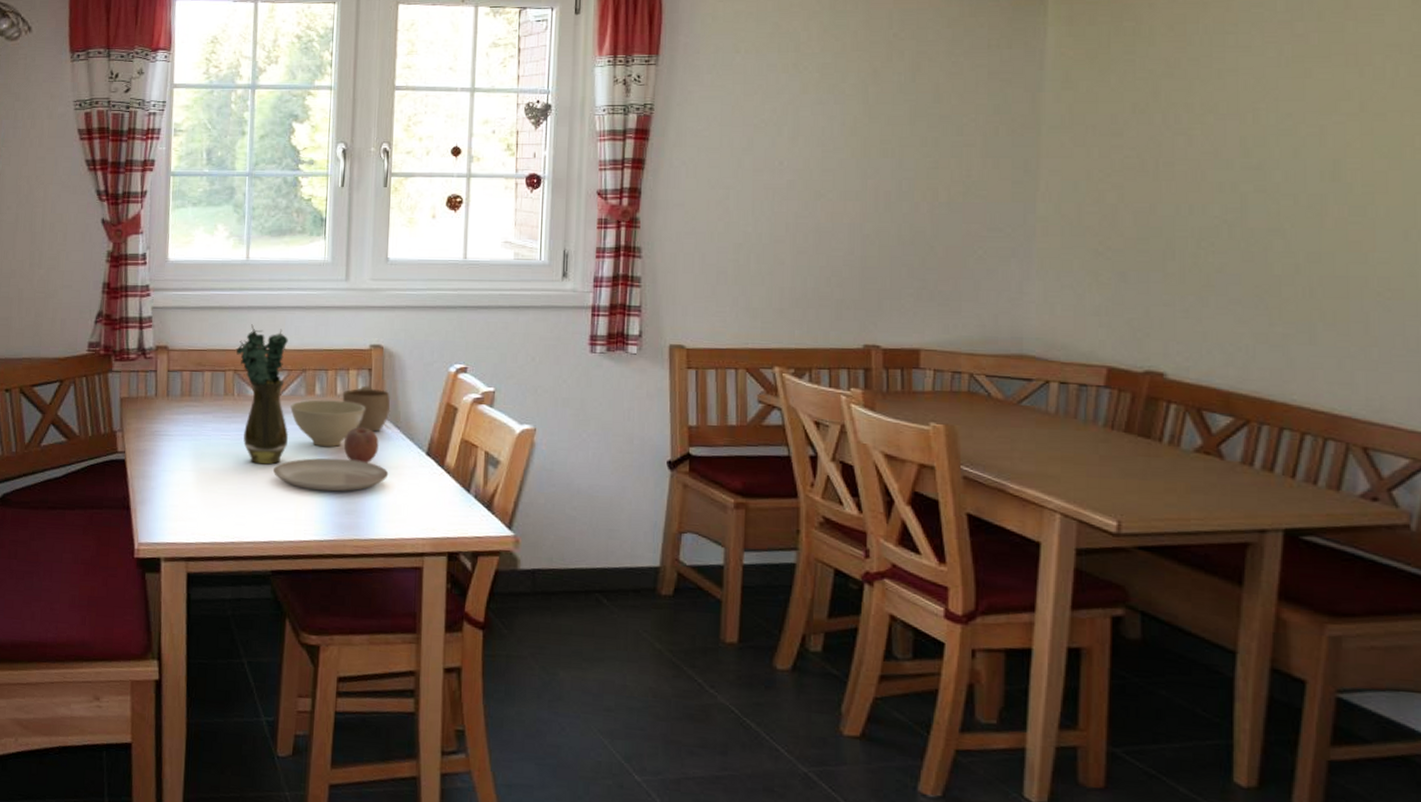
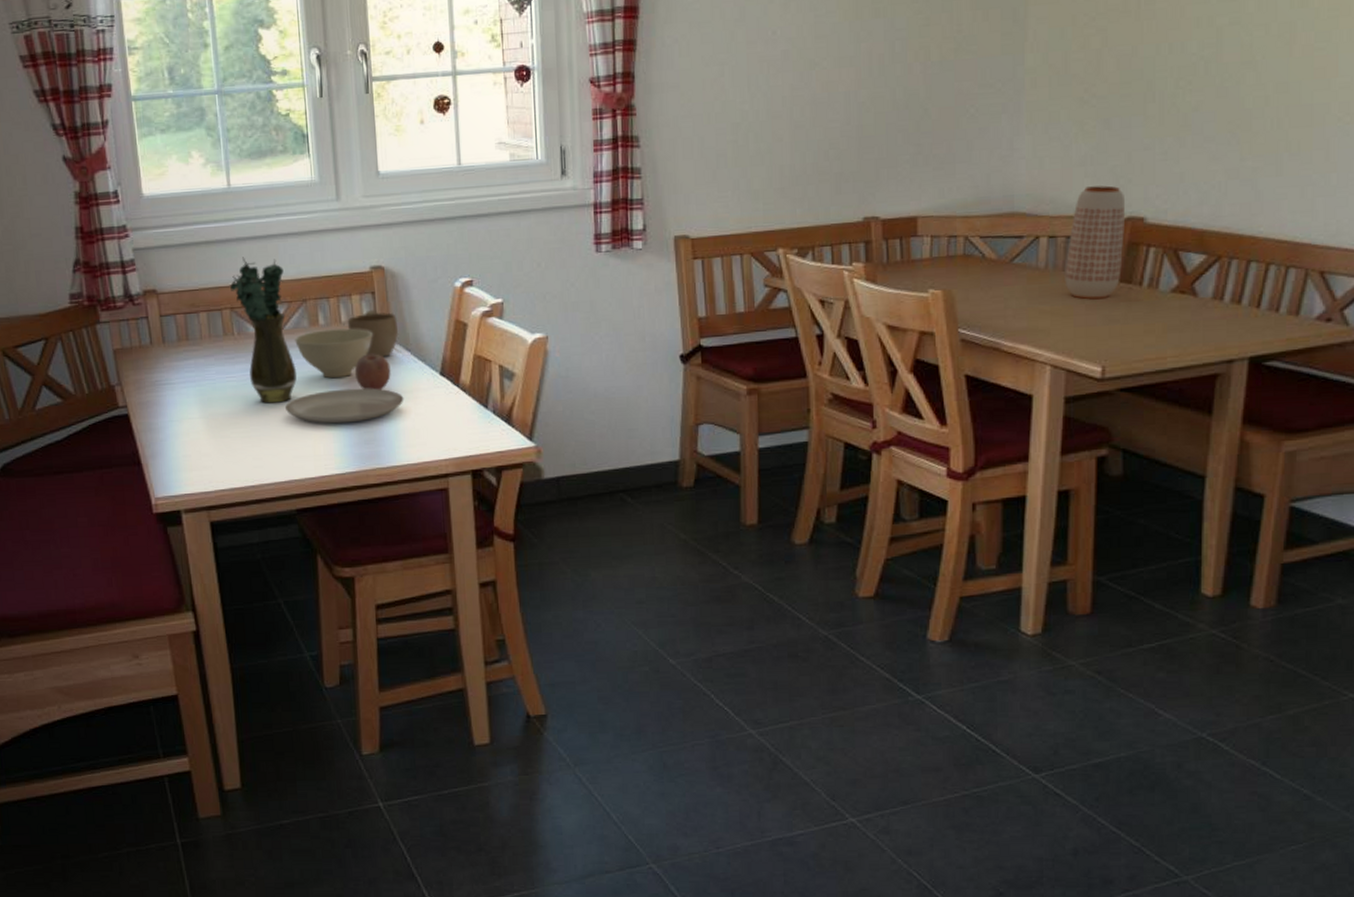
vase: none [1077,337,1144,452] -> present [1064,185,1126,300]

